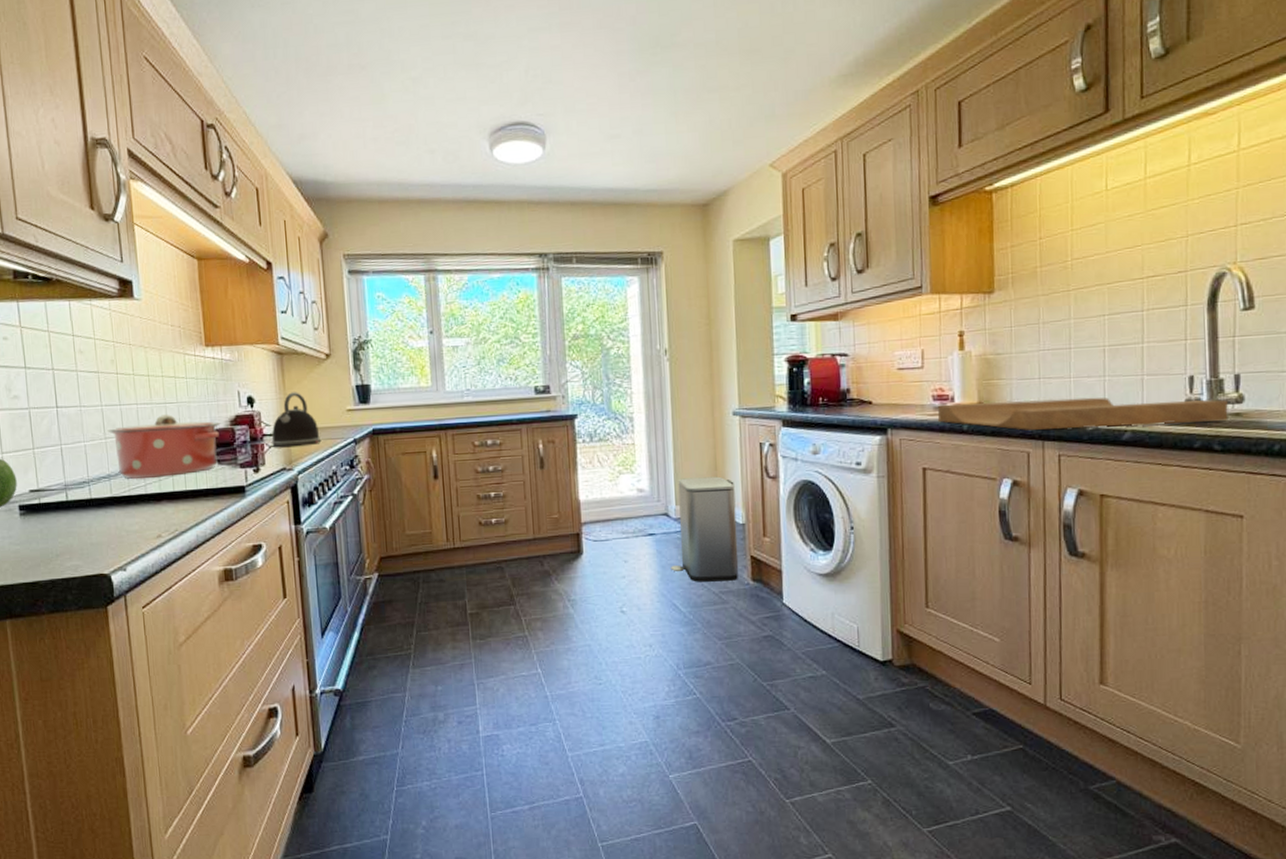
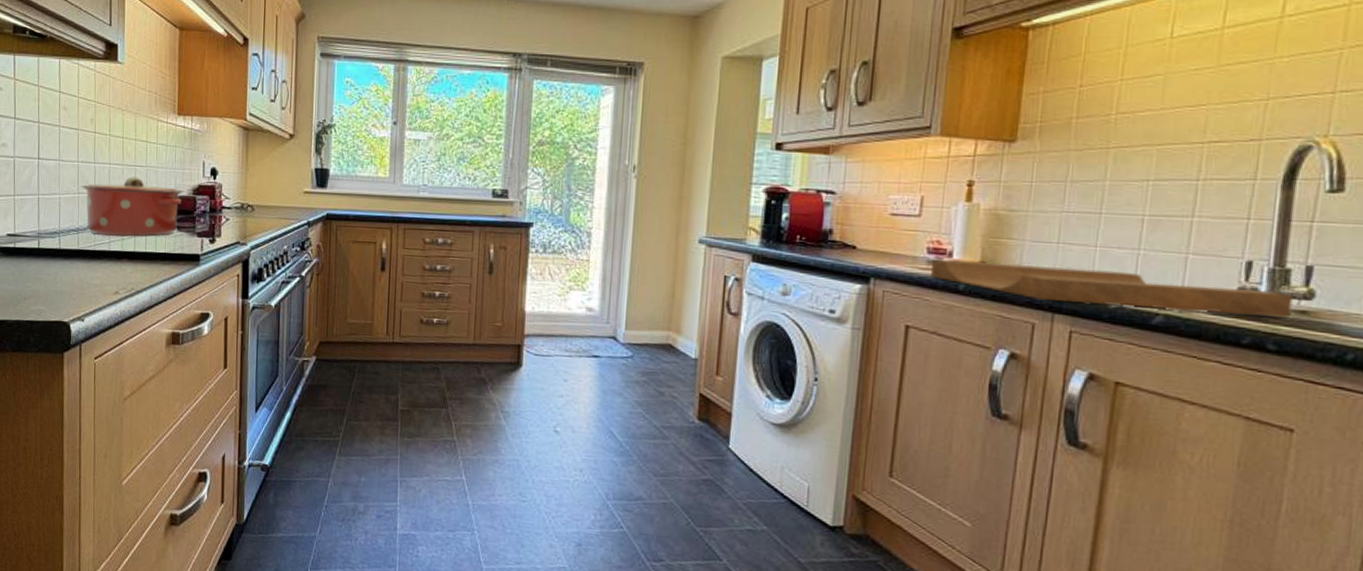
kettle: present [272,392,321,448] -> none [229,168,276,224]
pedal bin: present [671,476,739,582] -> none [612,302,691,417]

